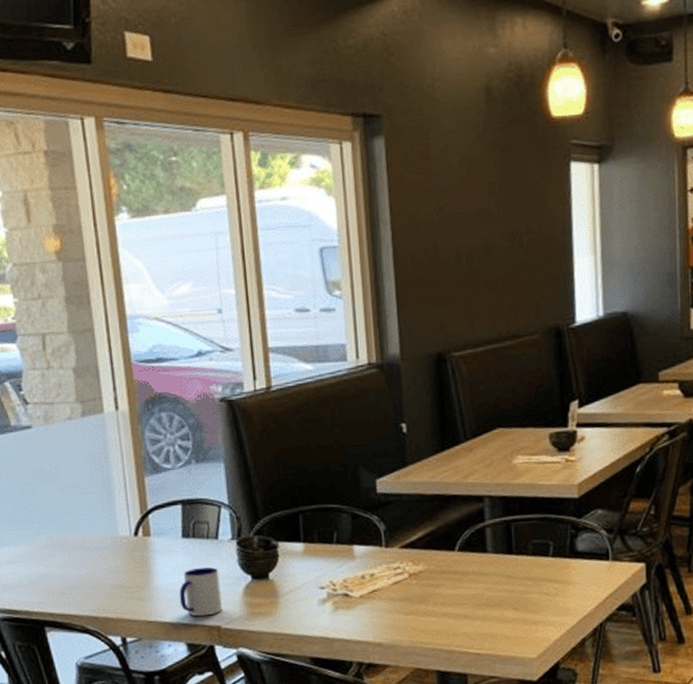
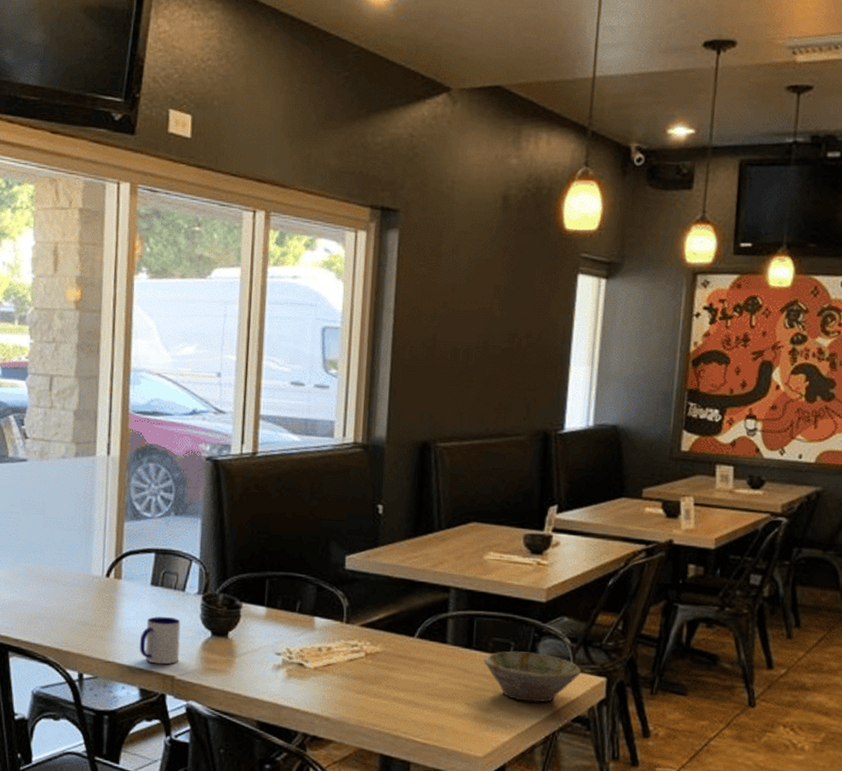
bowl: none [525,548,620,598] -> present [483,651,581,703]

